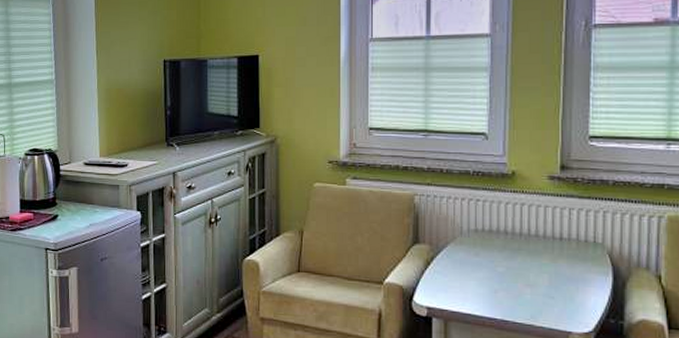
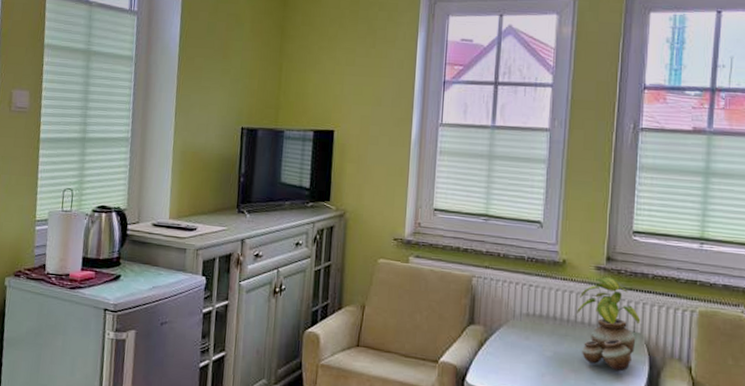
potted plant: none [530,186,602,284] -> present [577,276,641,372]

